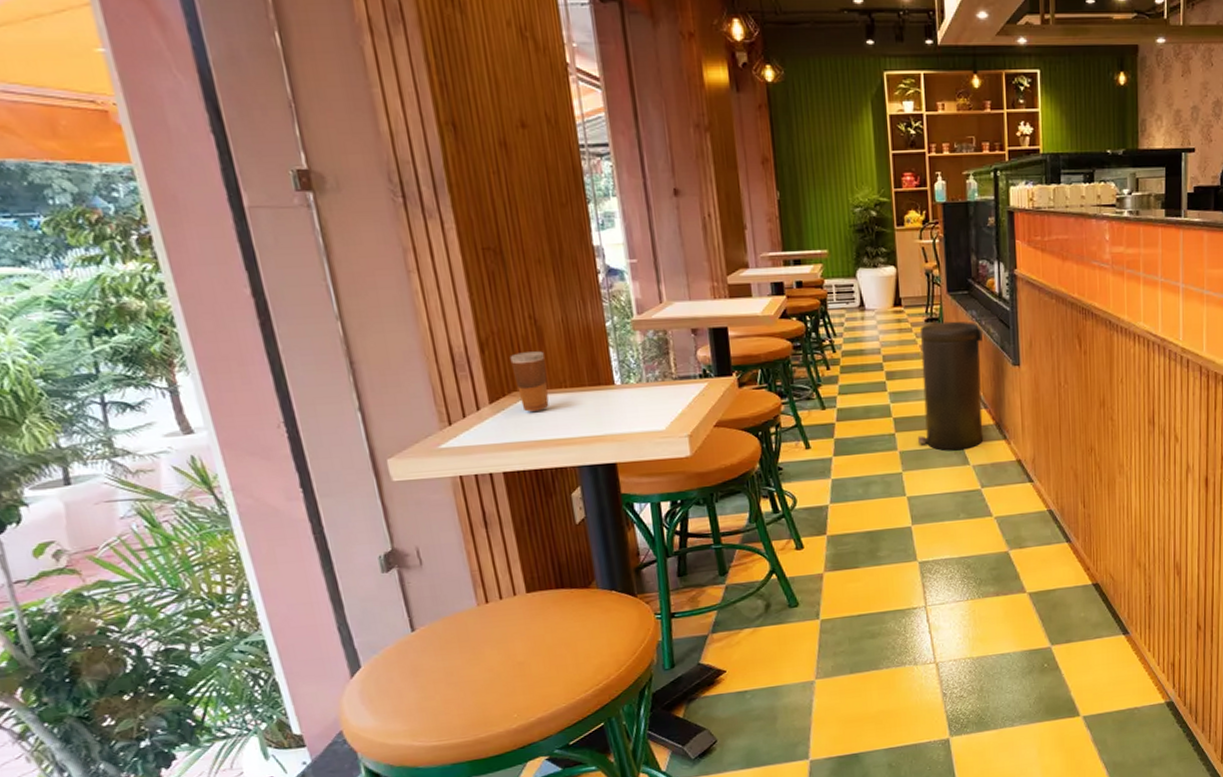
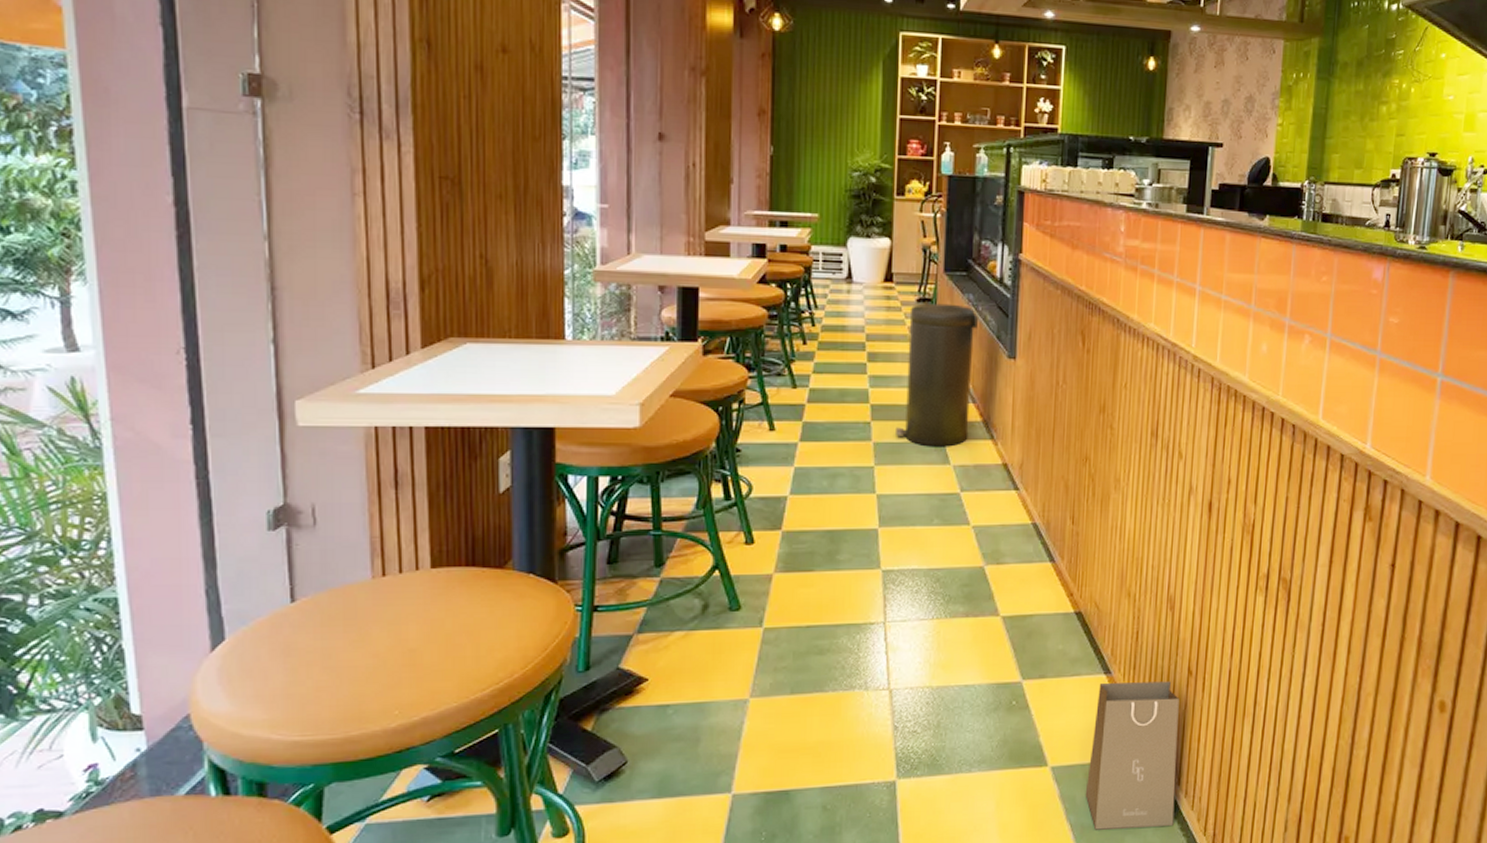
beverage cup: present [510,351,549,412] -> none [452,294,492,361]
shopping bag: none [1114,636,1194,766] -> present [1085,681,1179,830]

